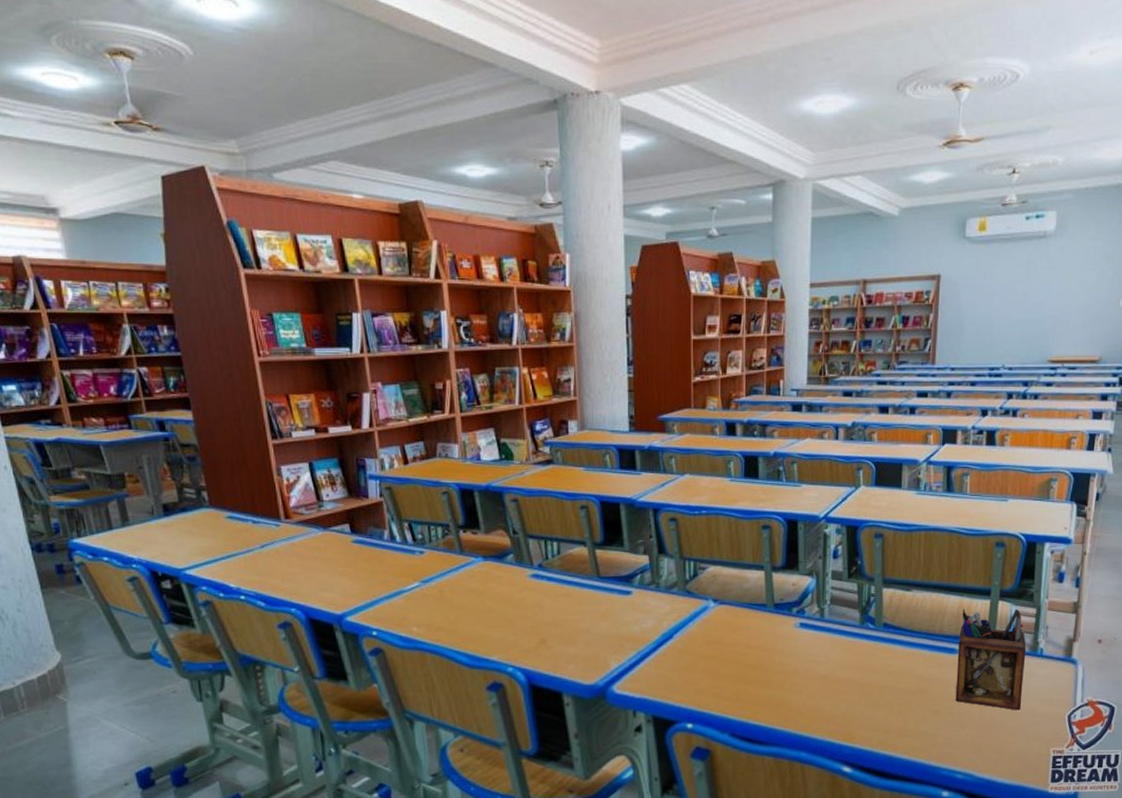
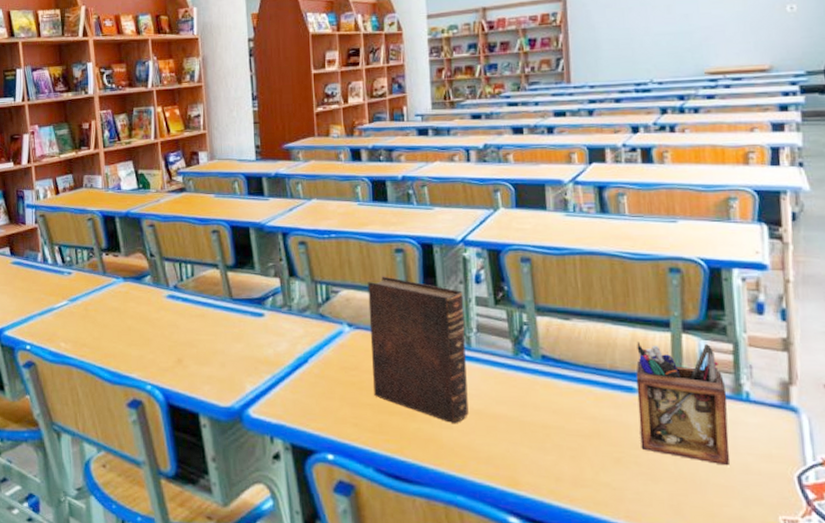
bible: none [733,552,821,689] -> present [367,276,469,424]

